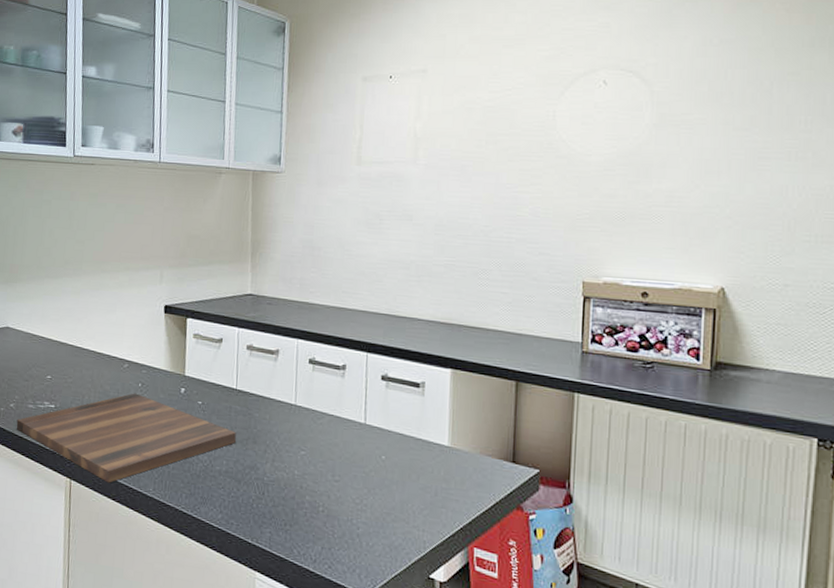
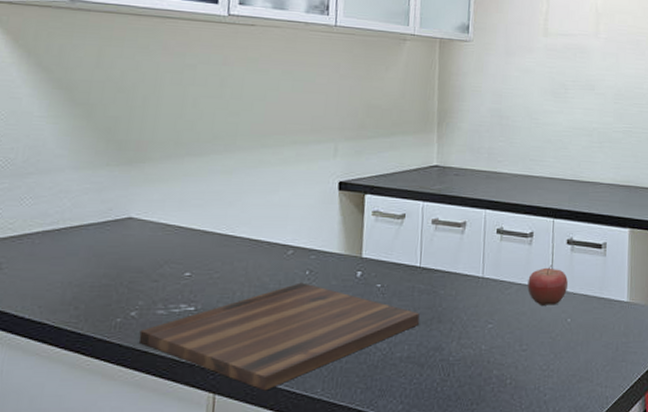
fruit: none [340,399,383,441] -> present [527,265,569,305]

